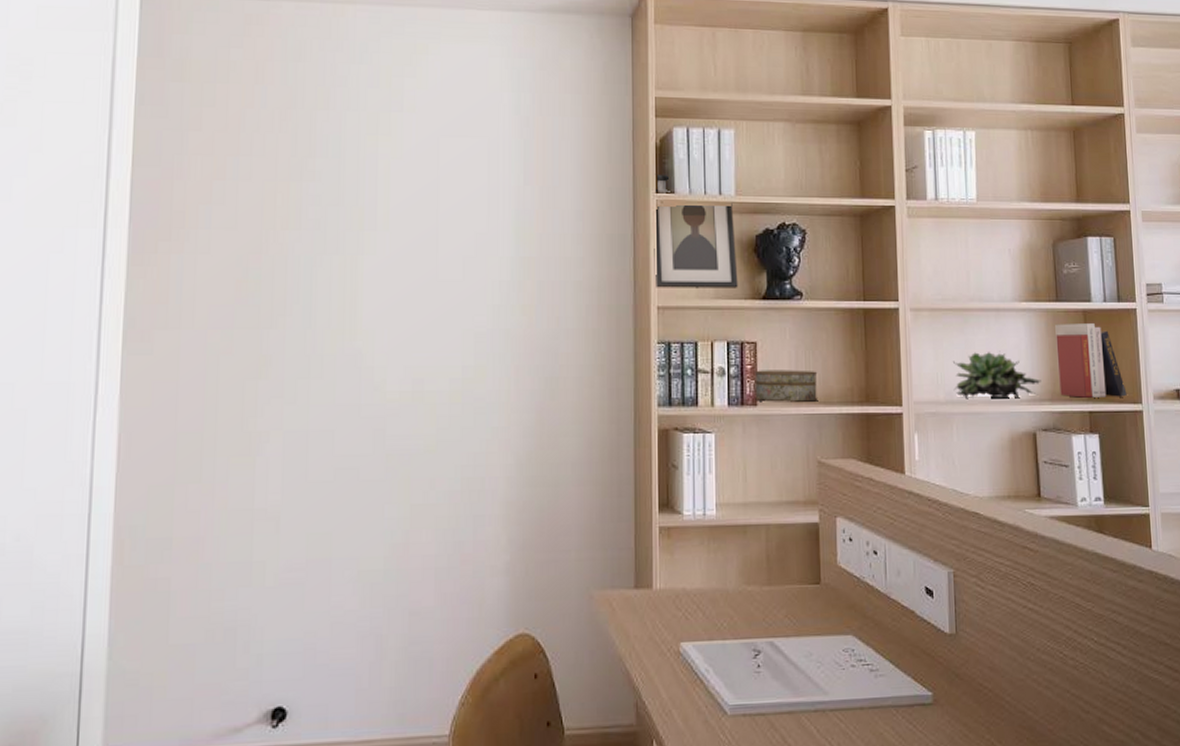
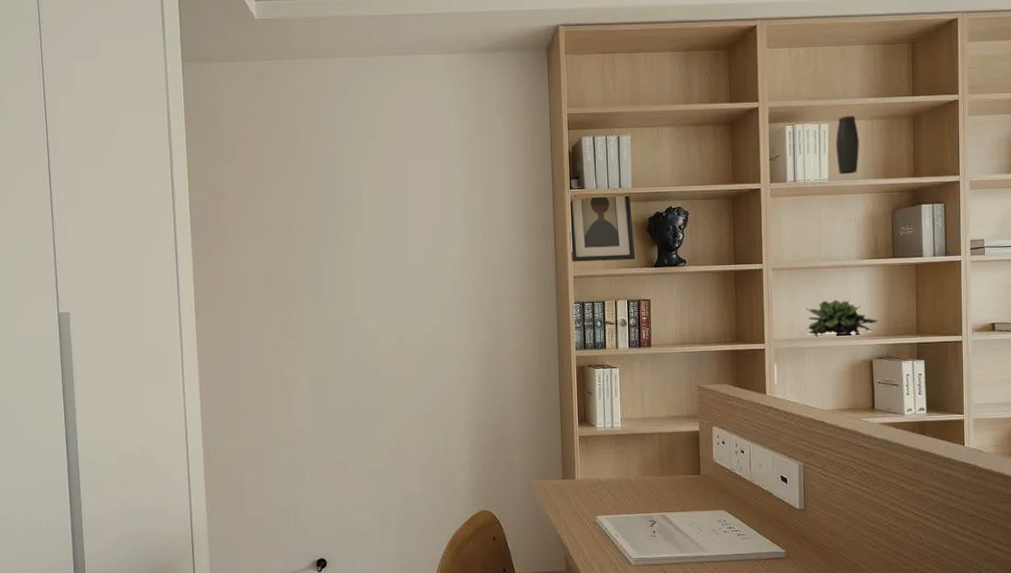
decorative box: present [754,370,818,402] -> none [649,319,698,344]
vase: none [984,123,1012,195] -> present [836,115,859,175]
books: present [1055,323,1127,398] -> none [891,274,950,333]

